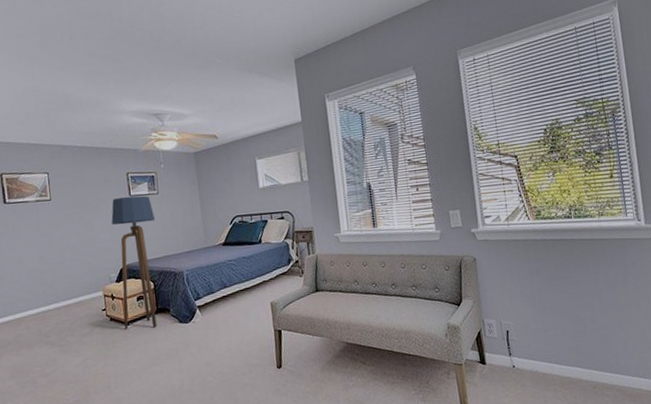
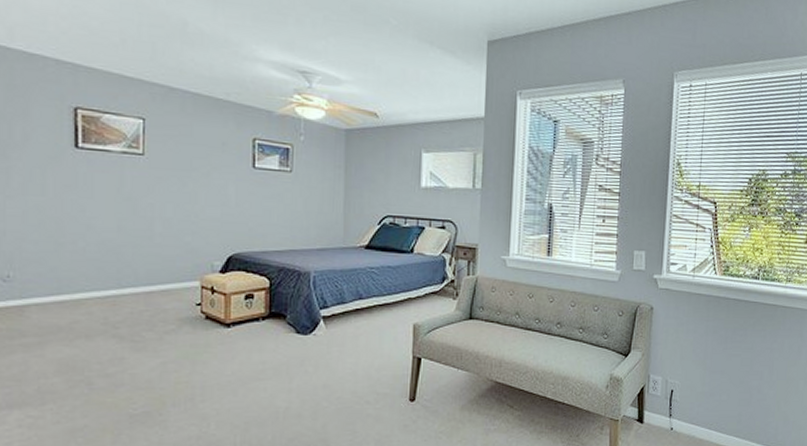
floor lamp: present [111,195,157,330] -> none [223,168,284,335]

